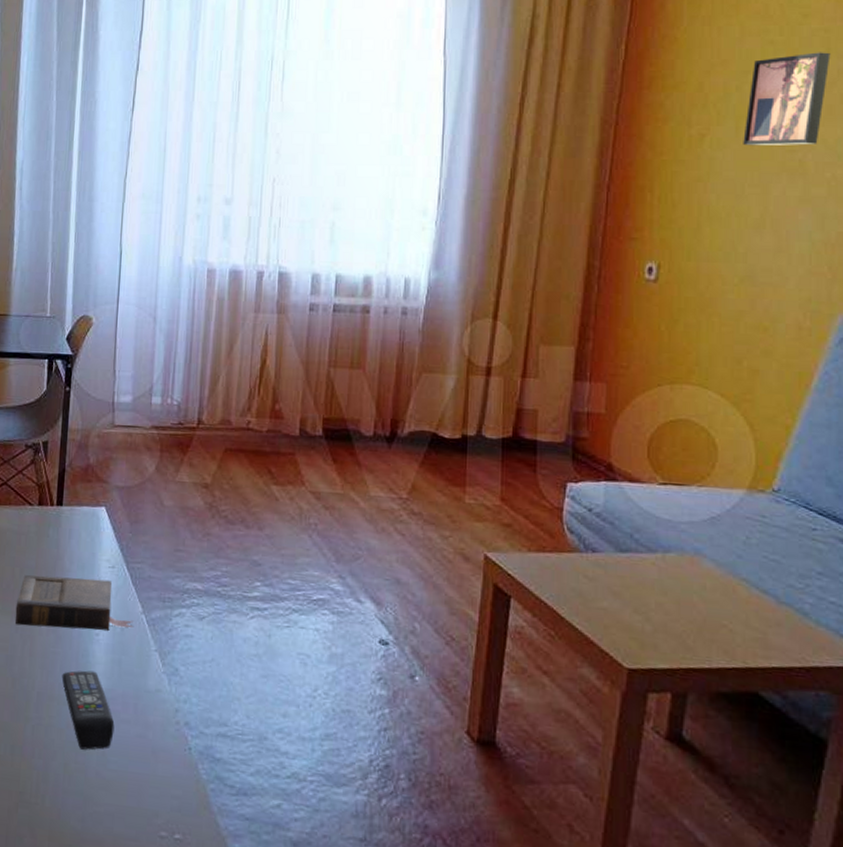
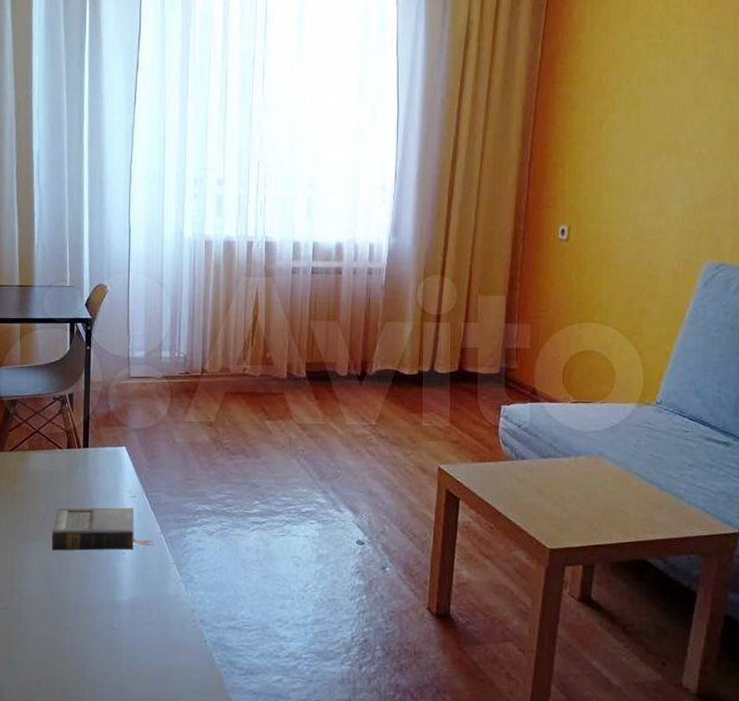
remote control: present [61,670,115,750] -> none [94,584,141,650]
wall art: present [743,52,831,146] -> none [632,52,698,130]

